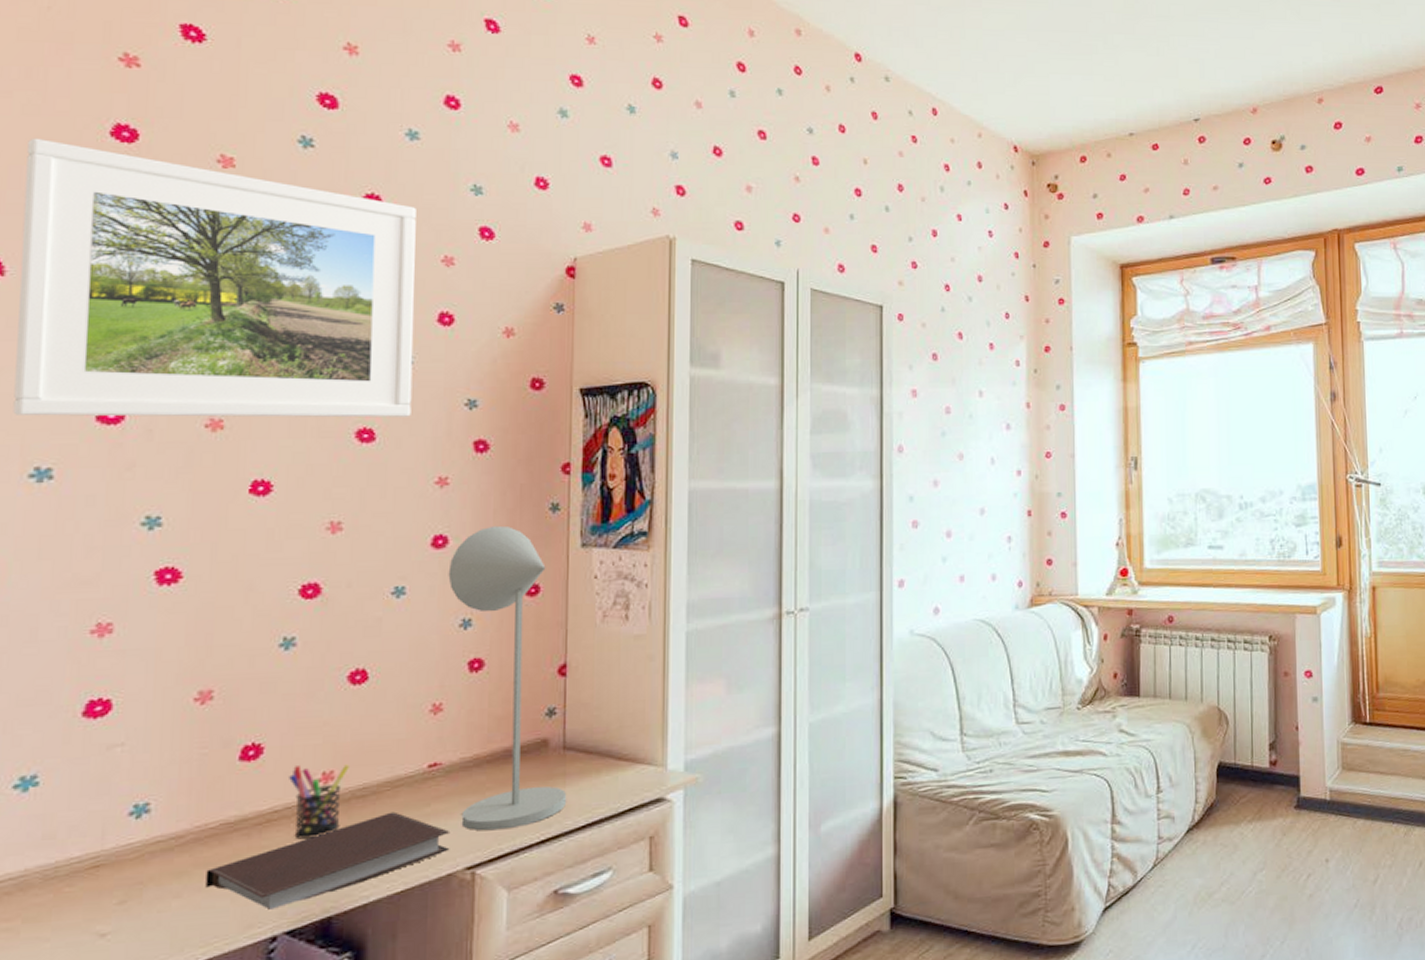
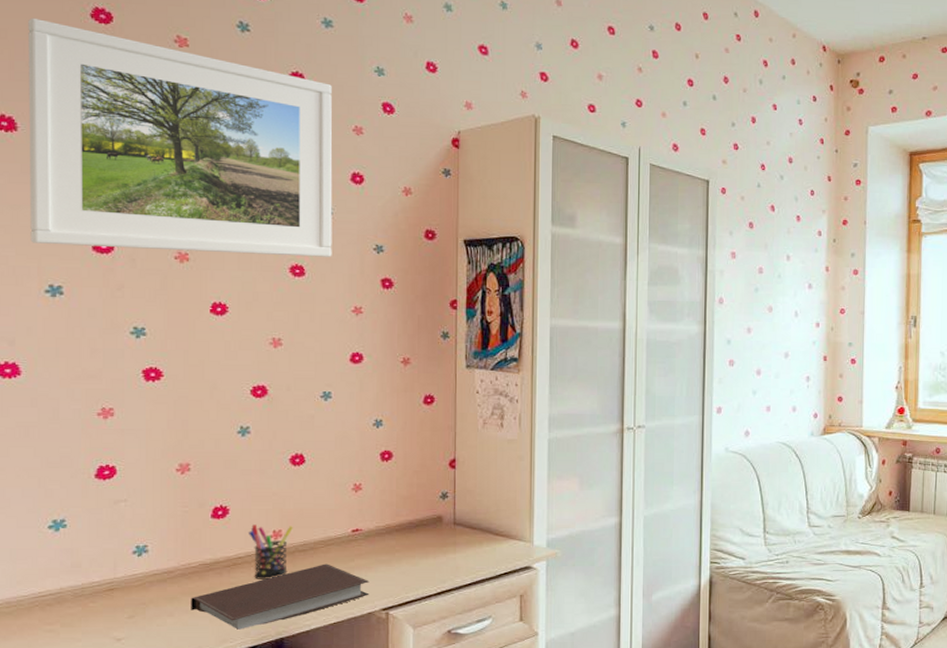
desk lamp: present [448,525,567,831] -> none [364,347,457,583]

